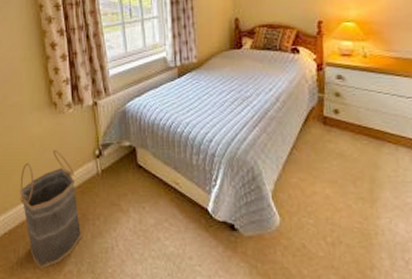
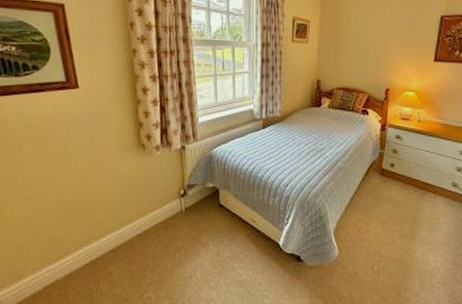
basket: present [19,150,82,269] -> none [102,189,163,296]

